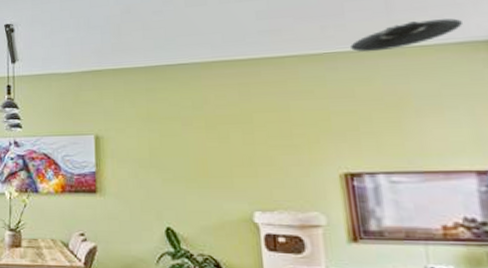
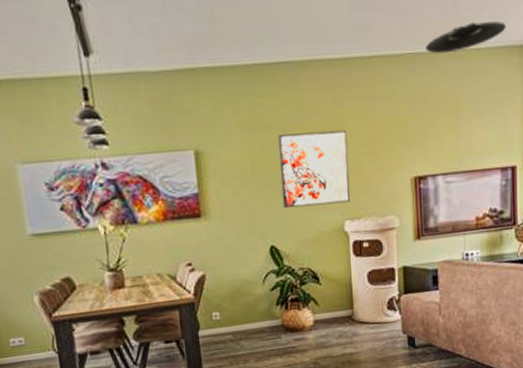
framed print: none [177,123,261,193] -> present [277,130,351,209]

